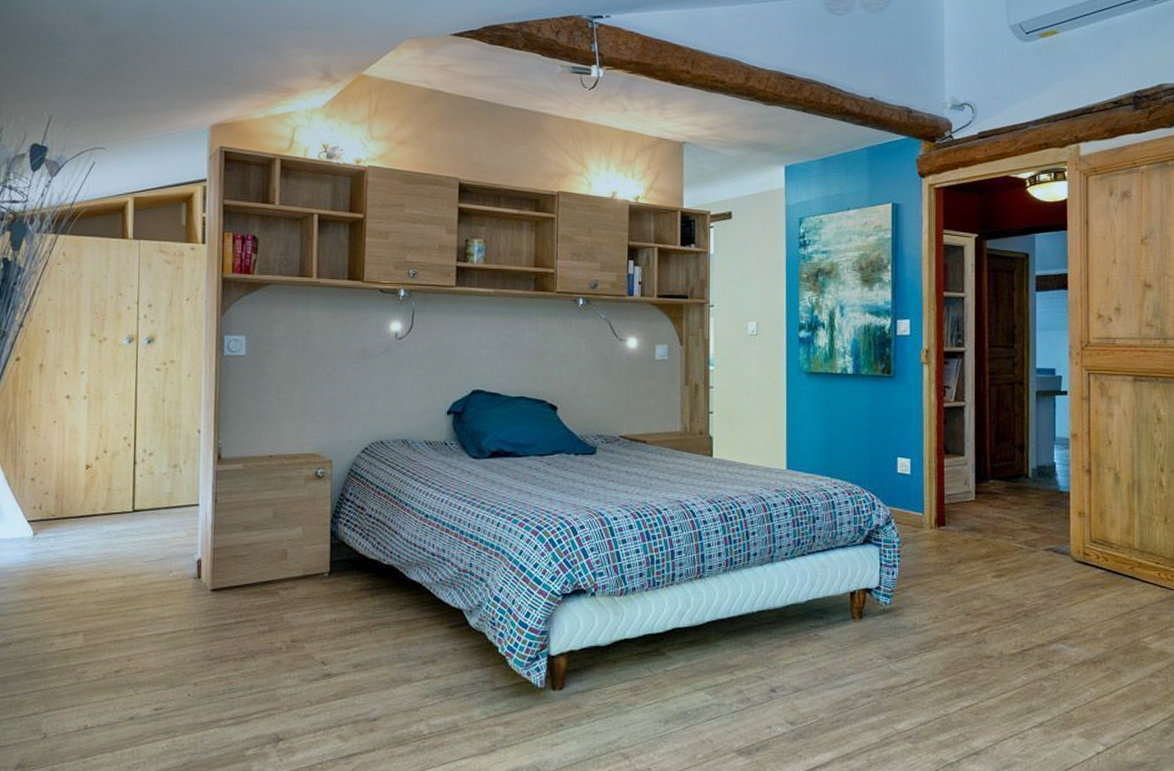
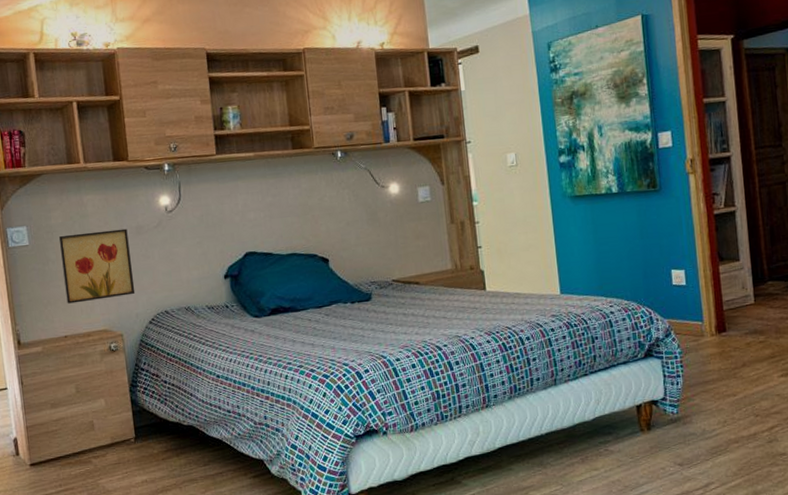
wall art: none [277,349,352,422] -> present [58,228,136,304]

